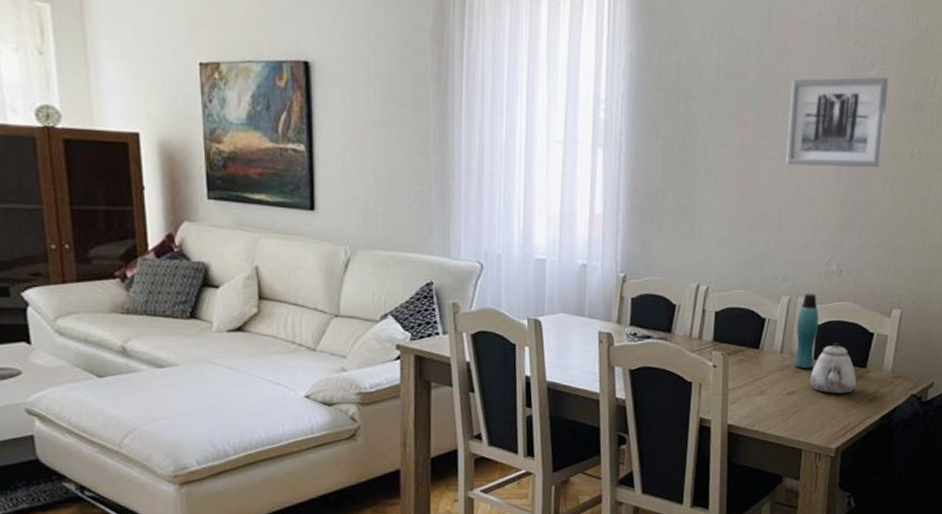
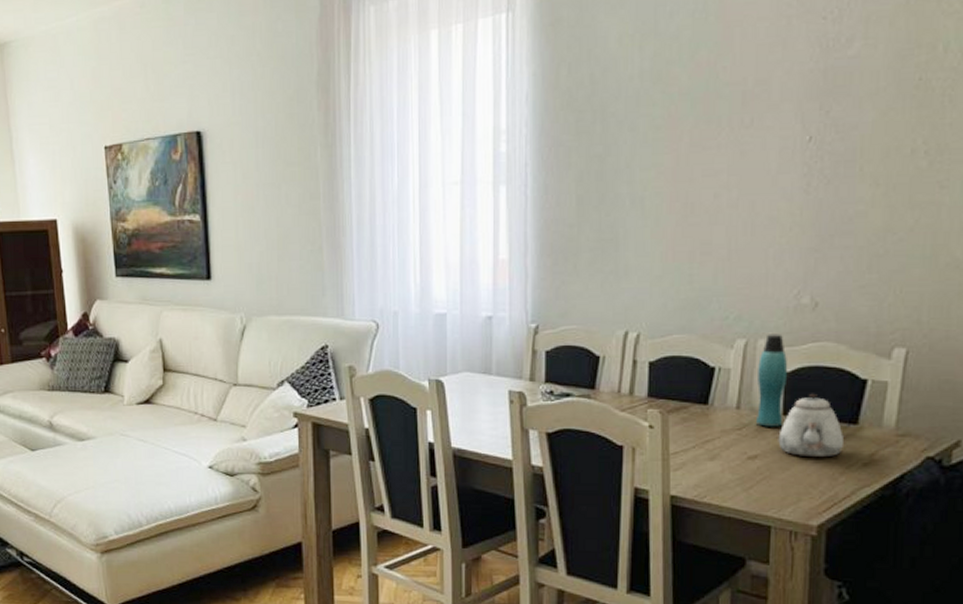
wall art: present [786,77,889,168] -> none [735,54,876,181]

